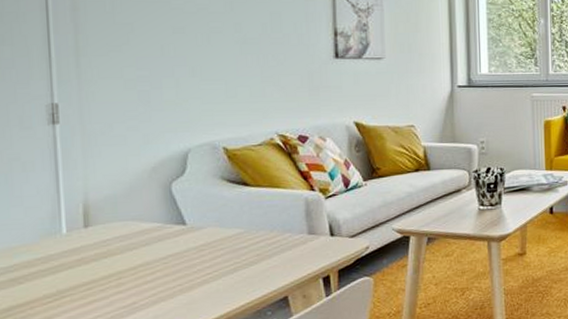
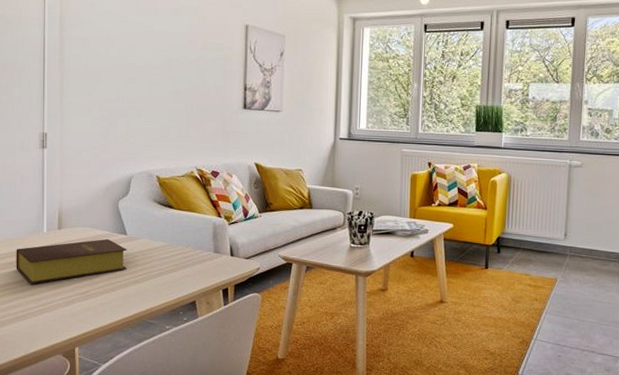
bible: none [20,232,189,303] -> present [16,238,127,283]

